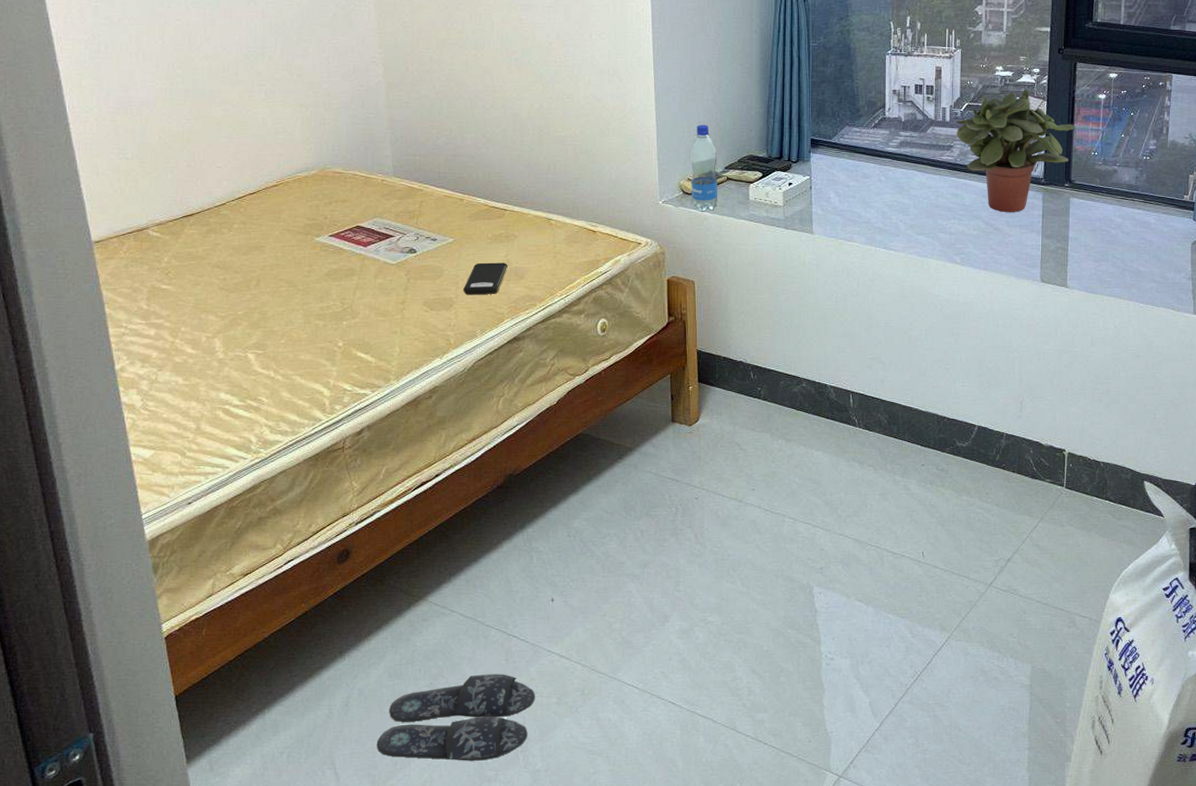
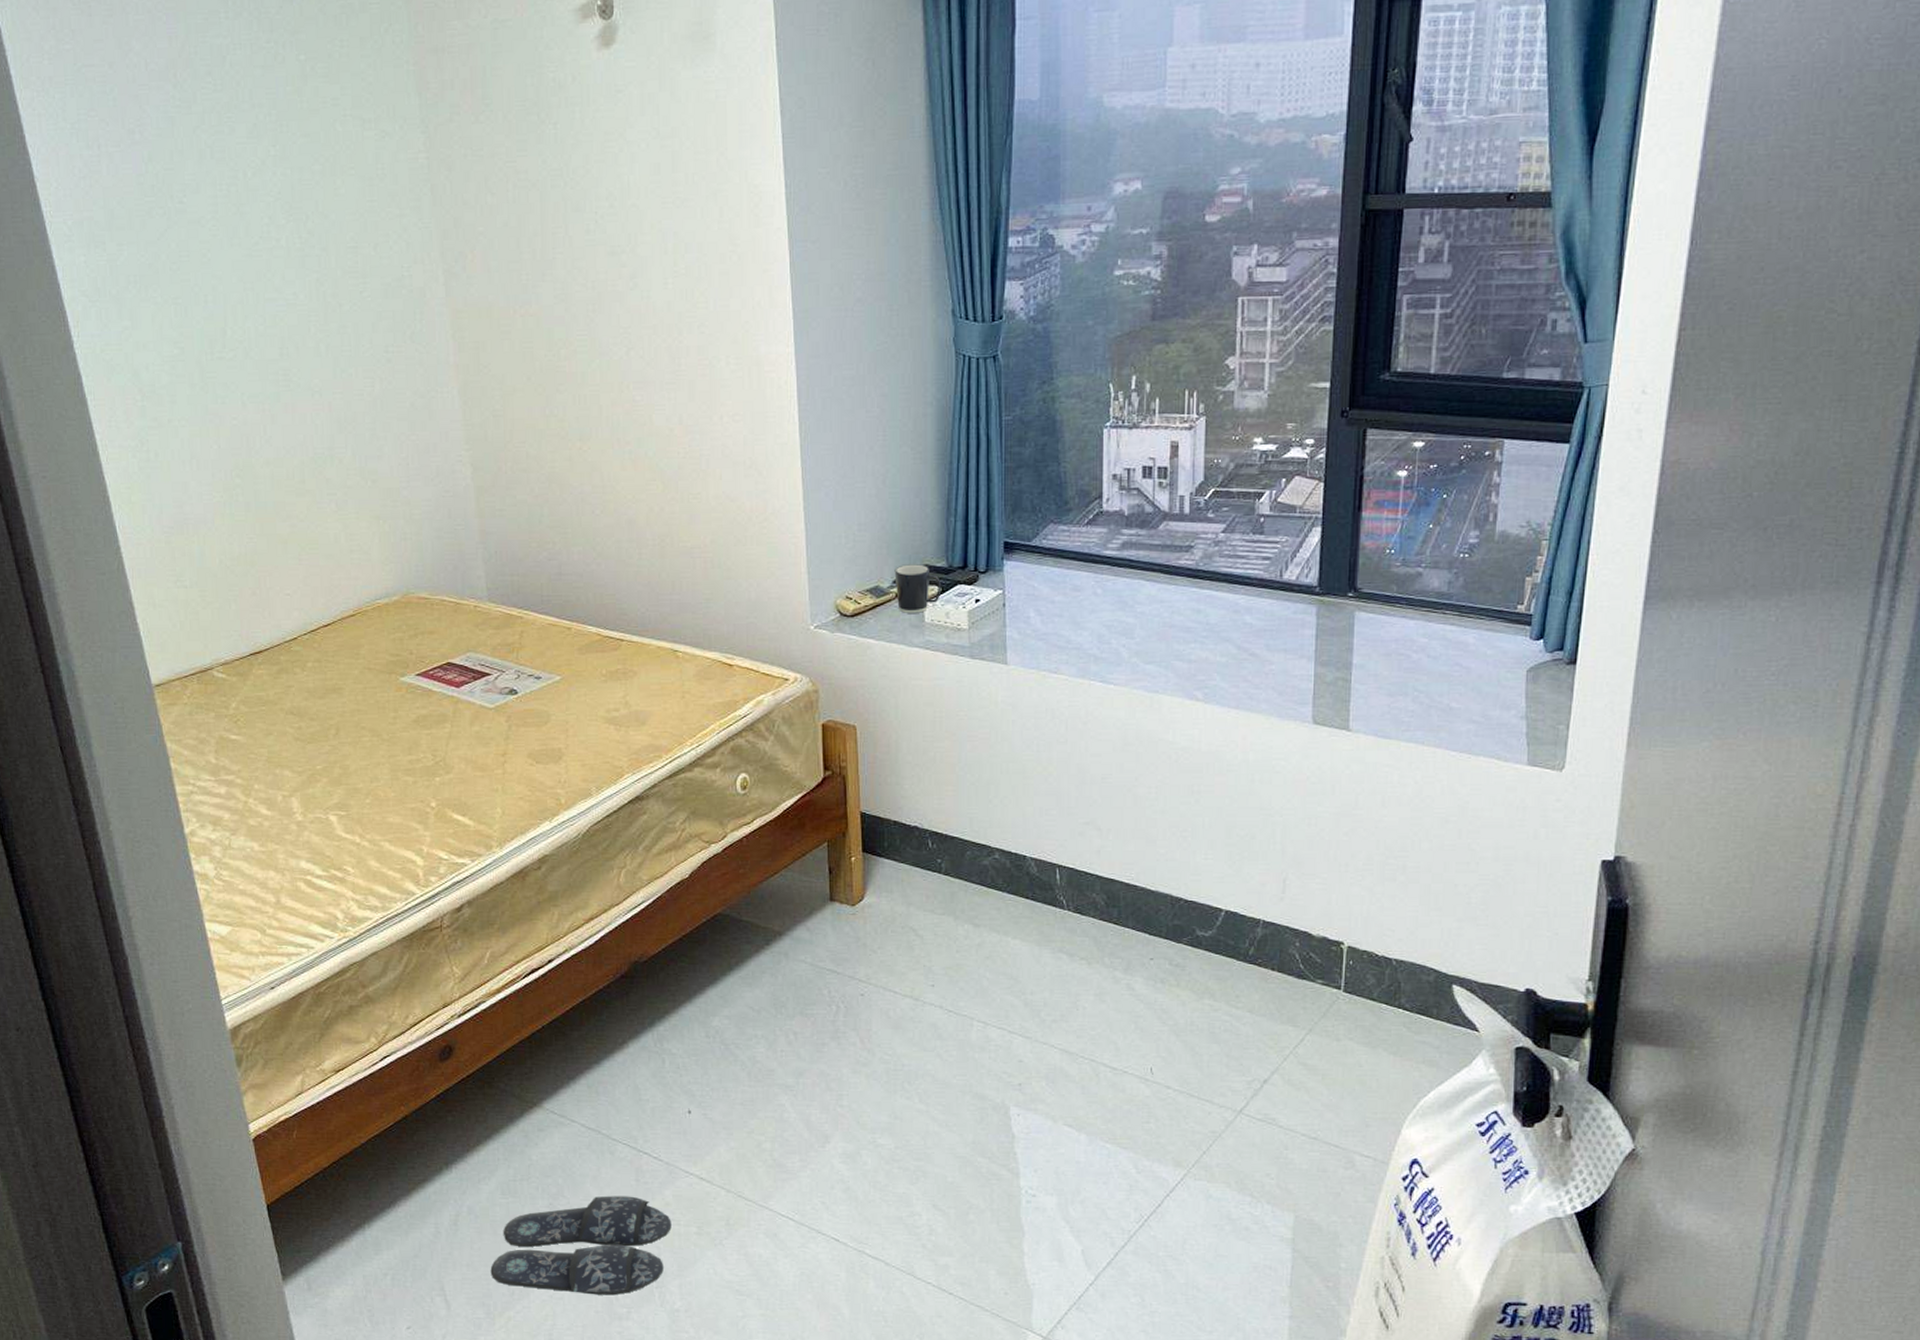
phone: present [463,262,508,295] -> none [574,705,627,745]
bottle: present [690,125,718,213] -> none [848,527,885,640]
mug: none [726,154,763,193] -> present [894,564,942,613]
potted plant: present [956,89,1075,212] -> none [1198,467,1364,632]

